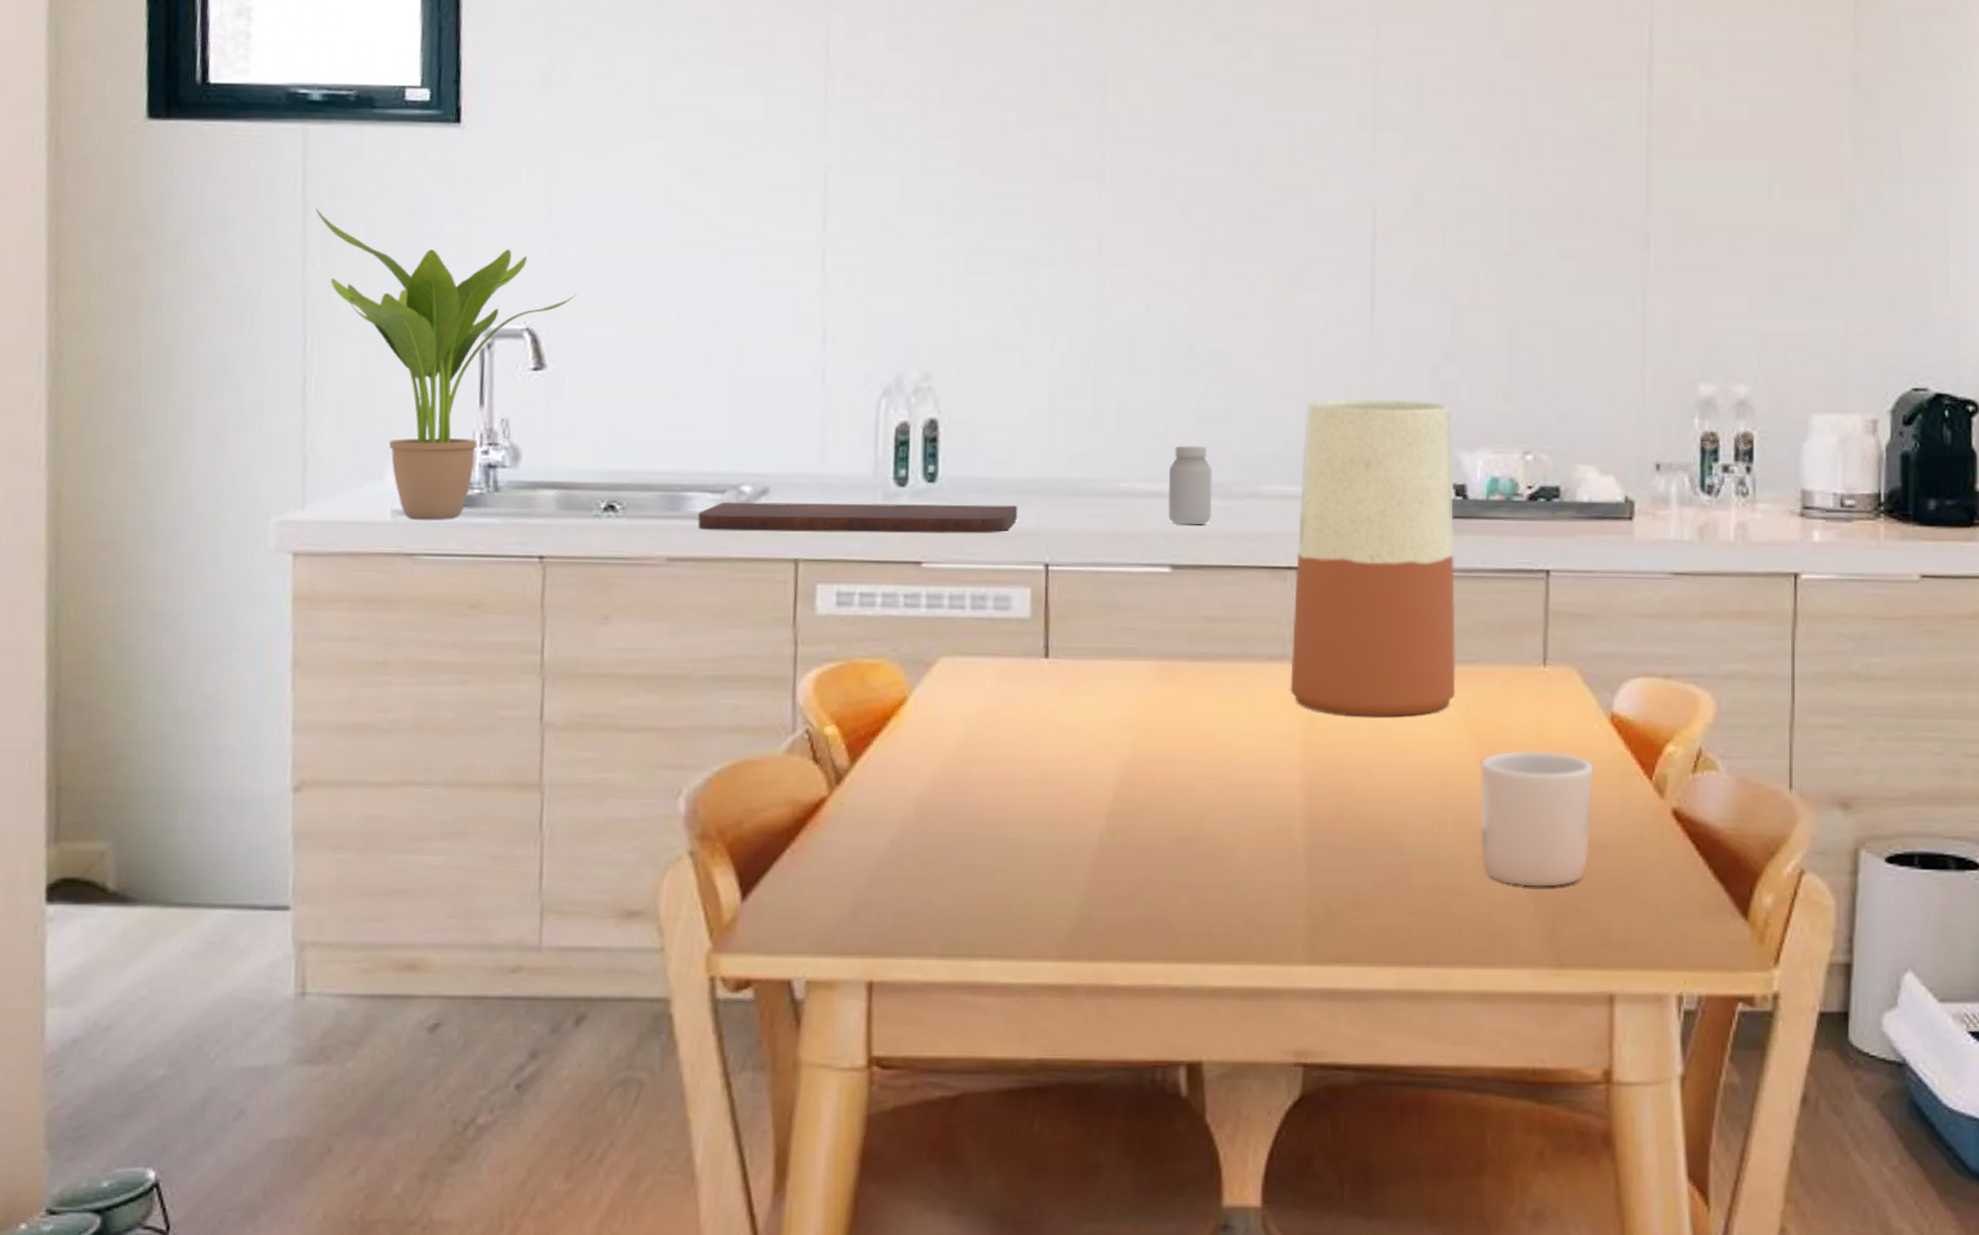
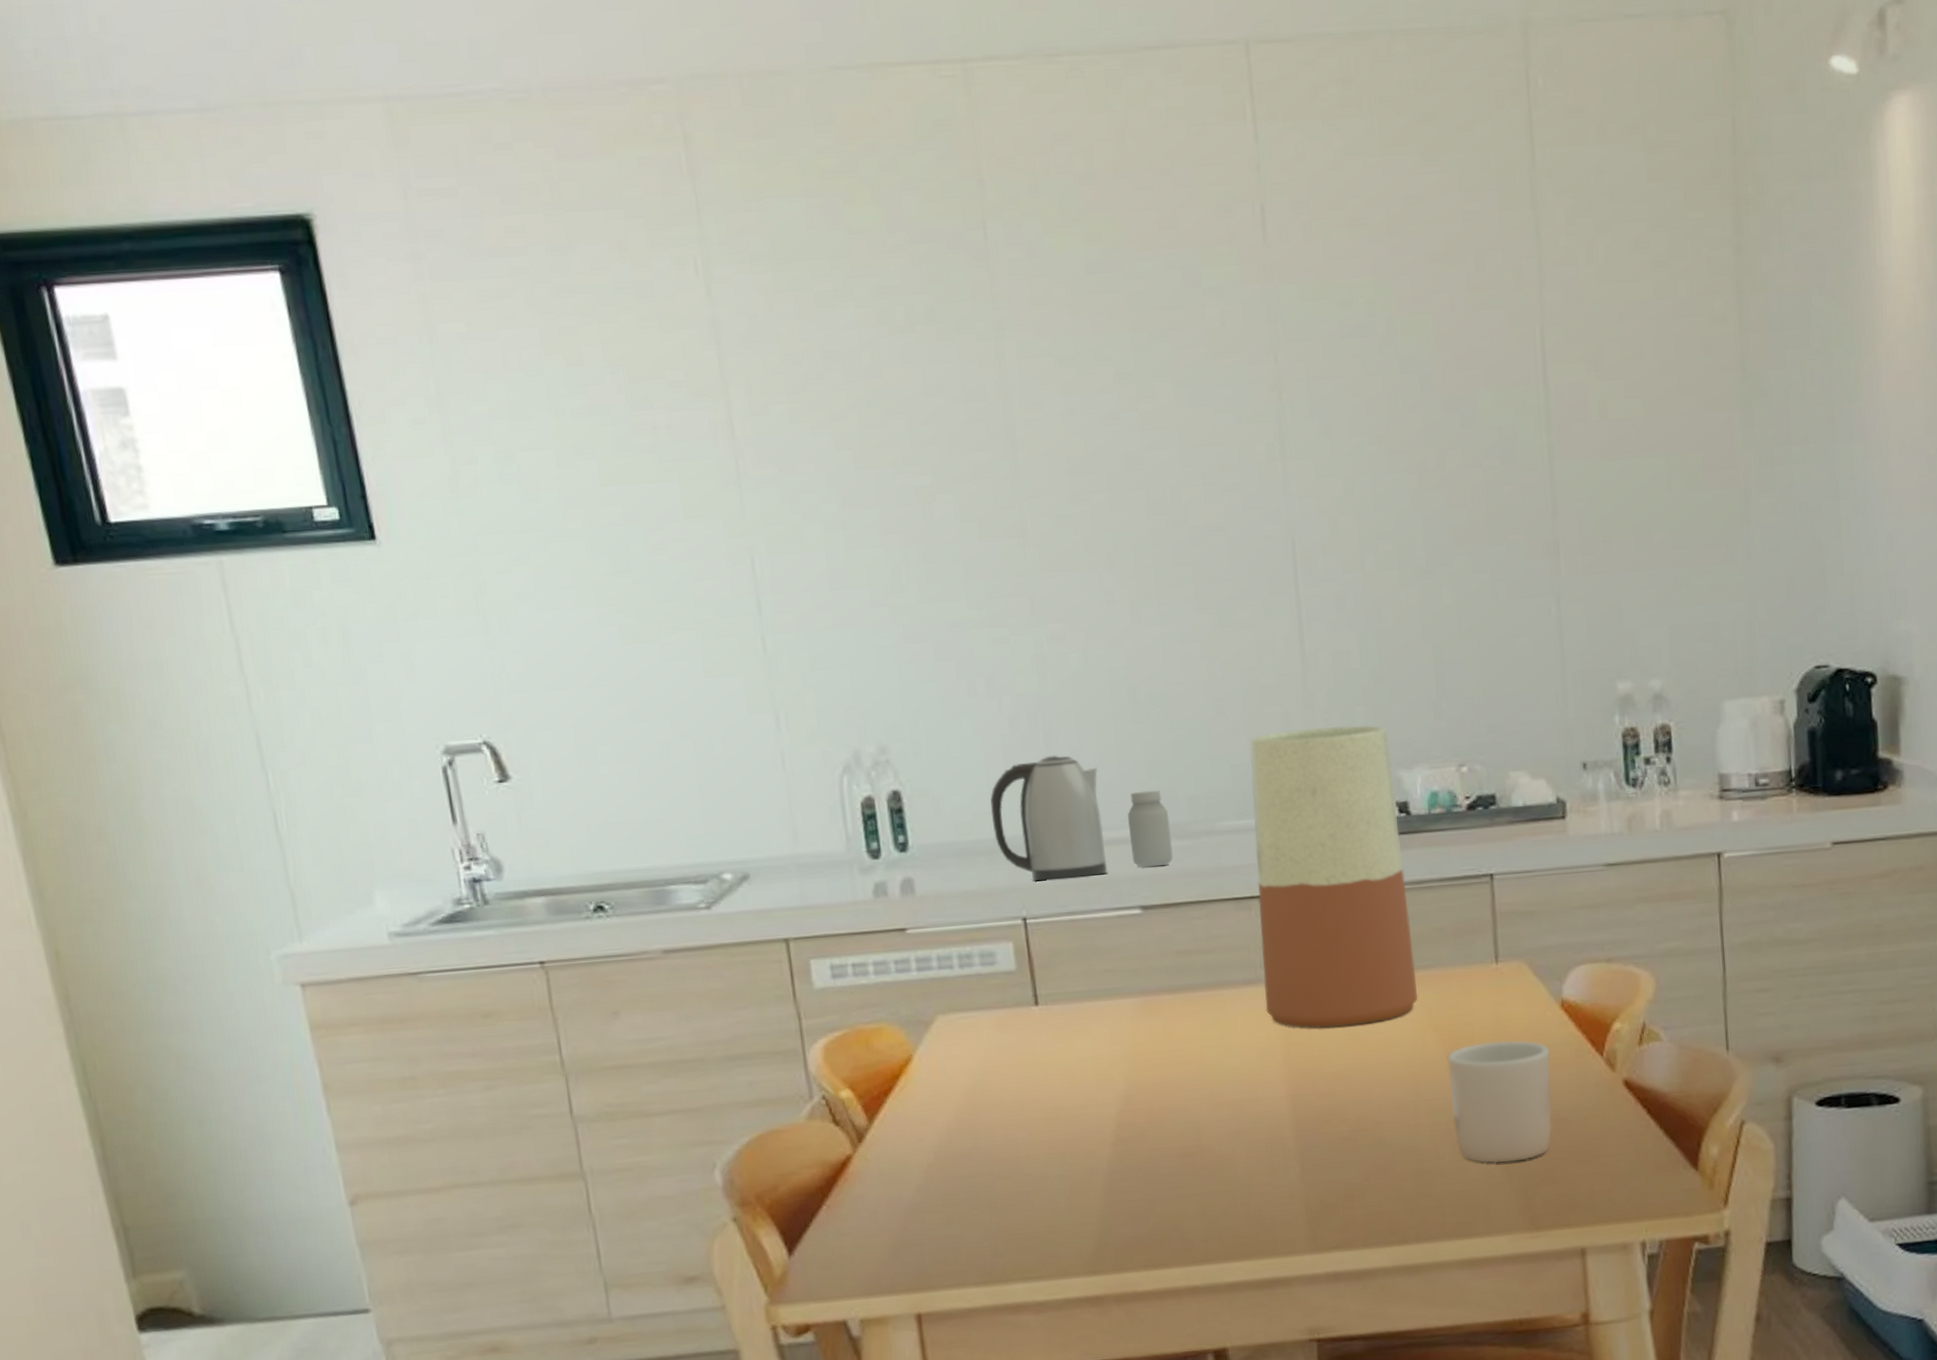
potted plant: present [315,208,577,521] -> none [247,641,528,941]
cutting board: present [698,502,1018,534] -> none [685,865,991,921]
kettle: none [1027,399,1144,530] -> present [990,755,1108,881]

